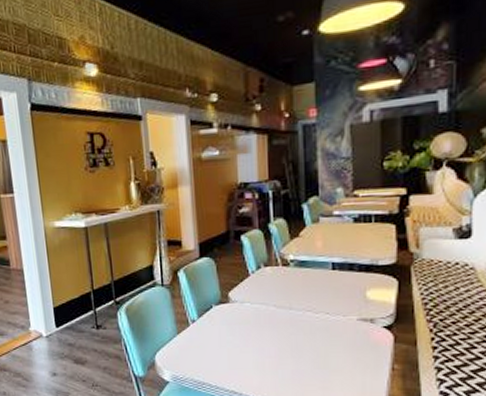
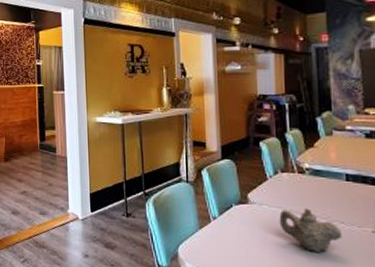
teapot: none [262,302,326,347] -> present [279,208,342,254]

